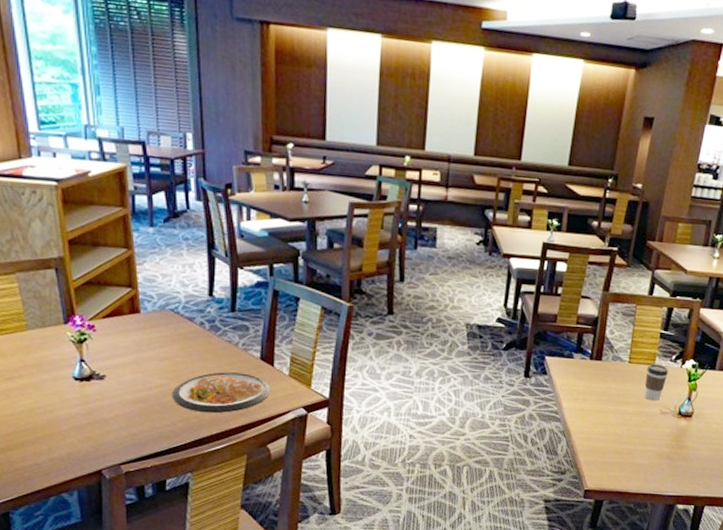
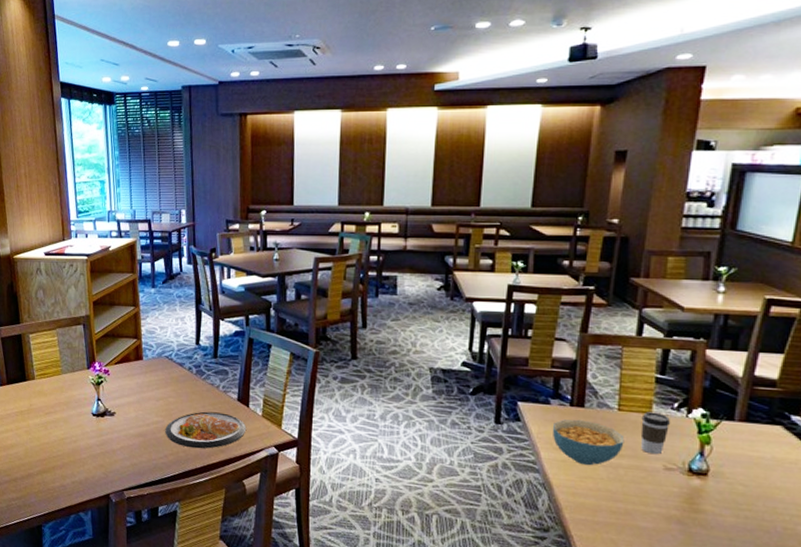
cereal bowl: none [573,371,632,413] -> present [552,419,625,466]

